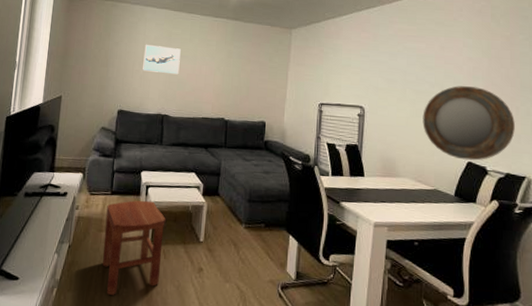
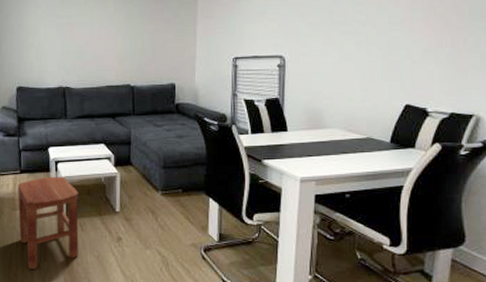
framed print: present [143,44,181,75] -> none [36,13,77,44]
home mirror: present [422,86,515,161] -> none [352,20,461,103]

